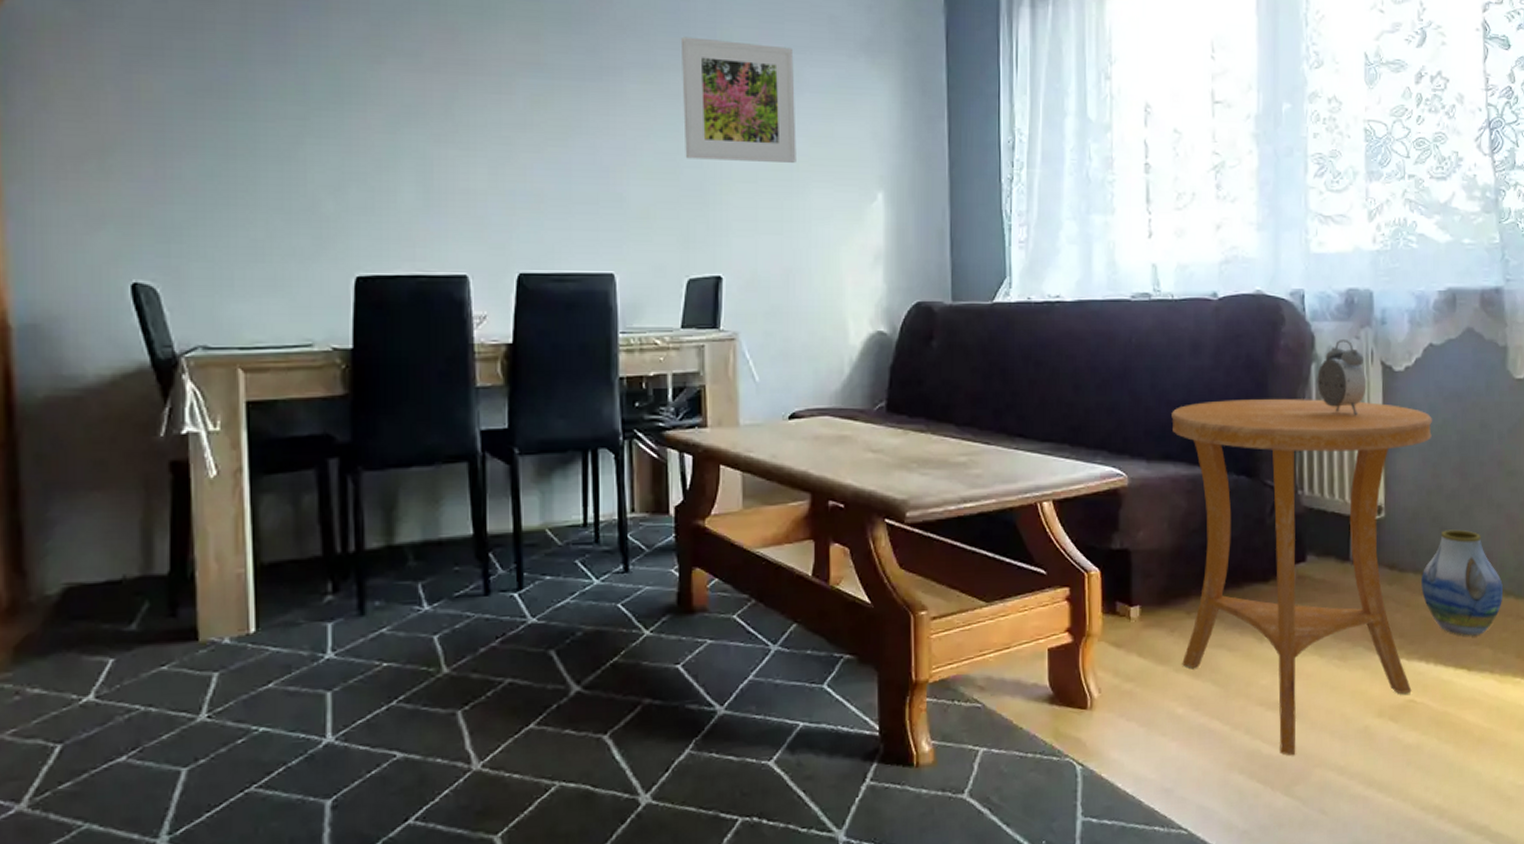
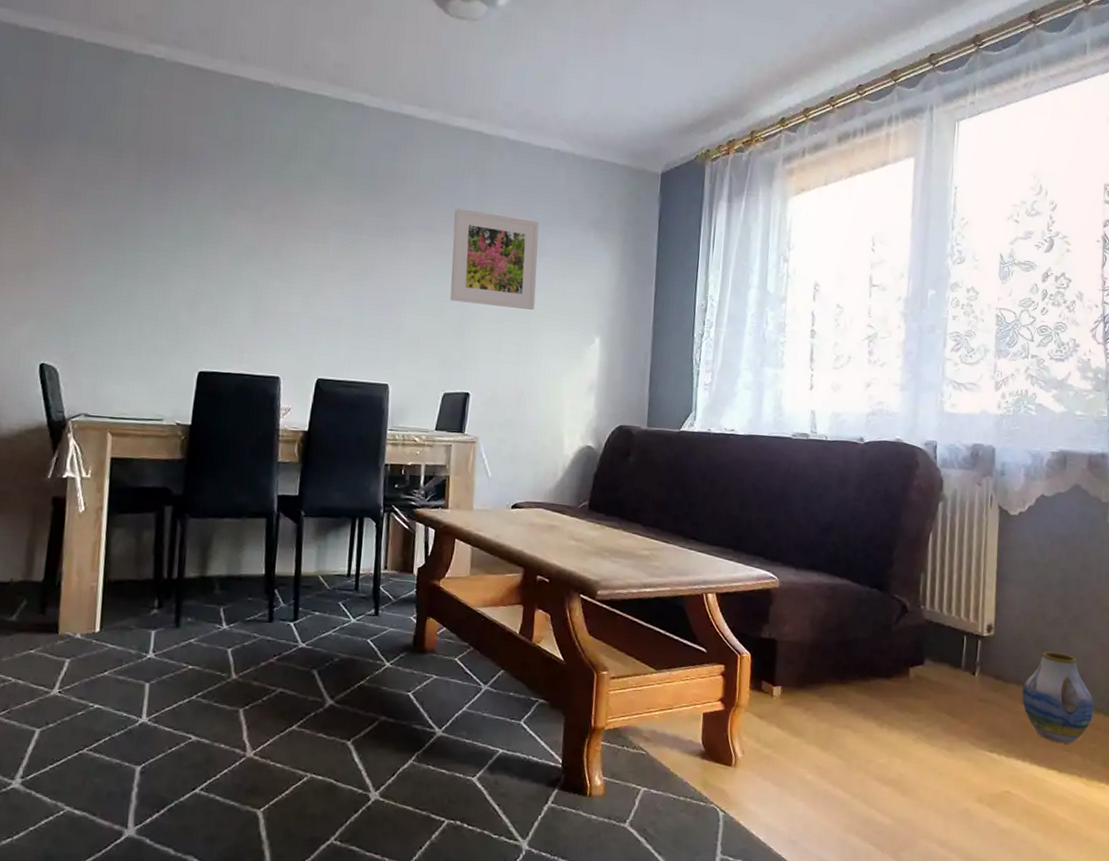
side table: present [1171,399,1432,756] -> none [813,525,1040,826]
alarm clock: present [1317,340,1367,415] -> none [943,485,985,548]

